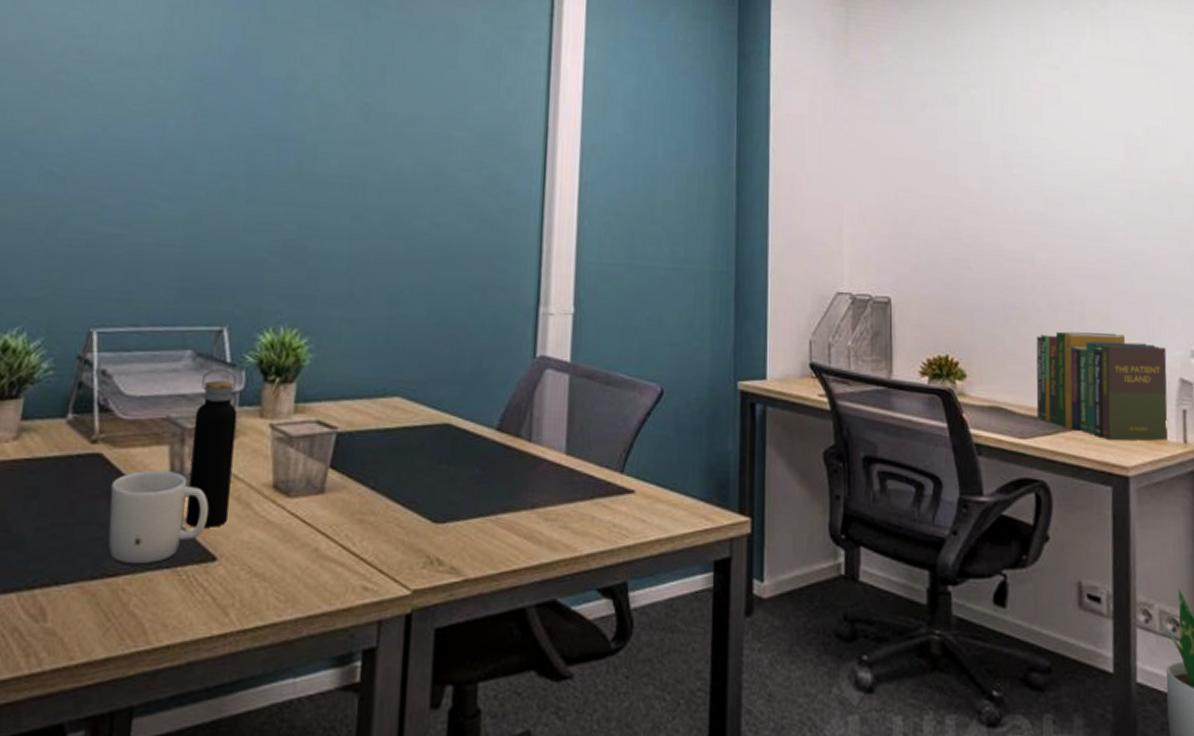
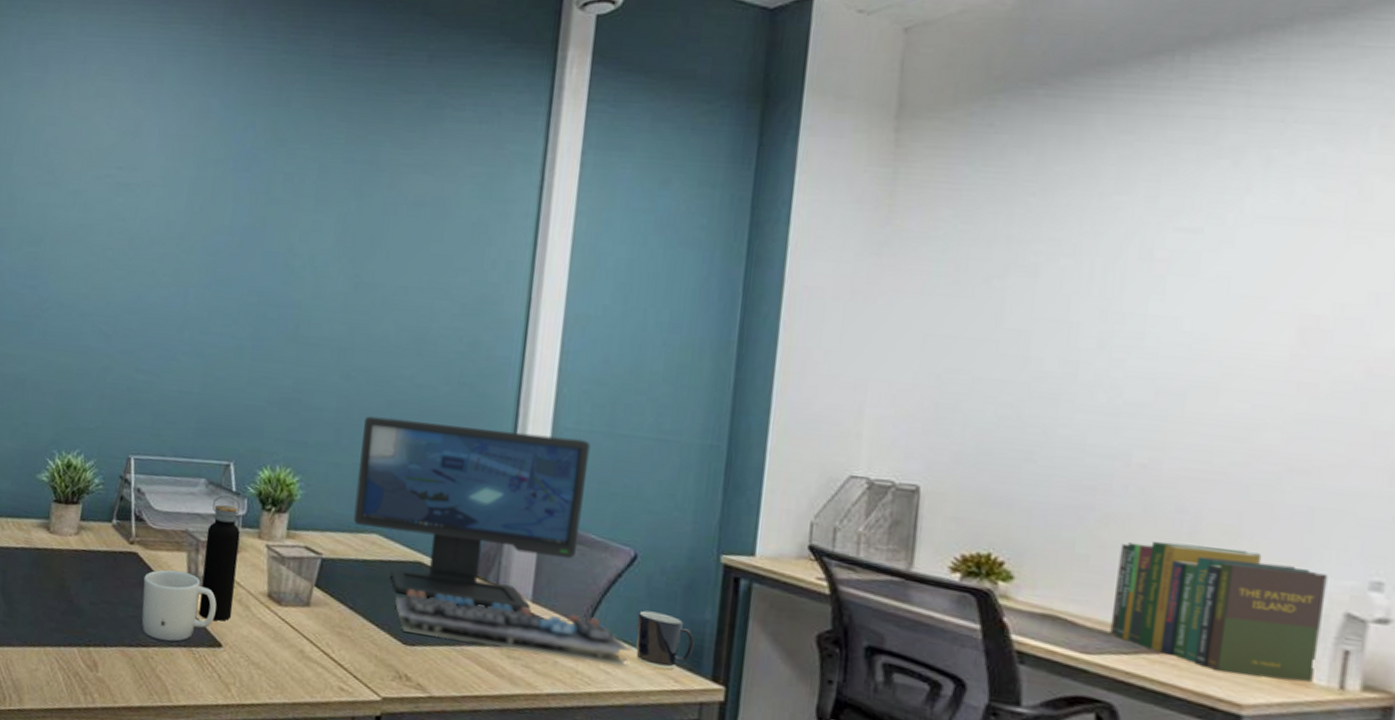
computer monitor: none [372,261,613,466] -> present [353,416,591,611]
computer keyboard: none [421,457,663,511] -> present [394,589,630,666]
mug: none [667,448,721,509] -> present [635,610,695,670]

